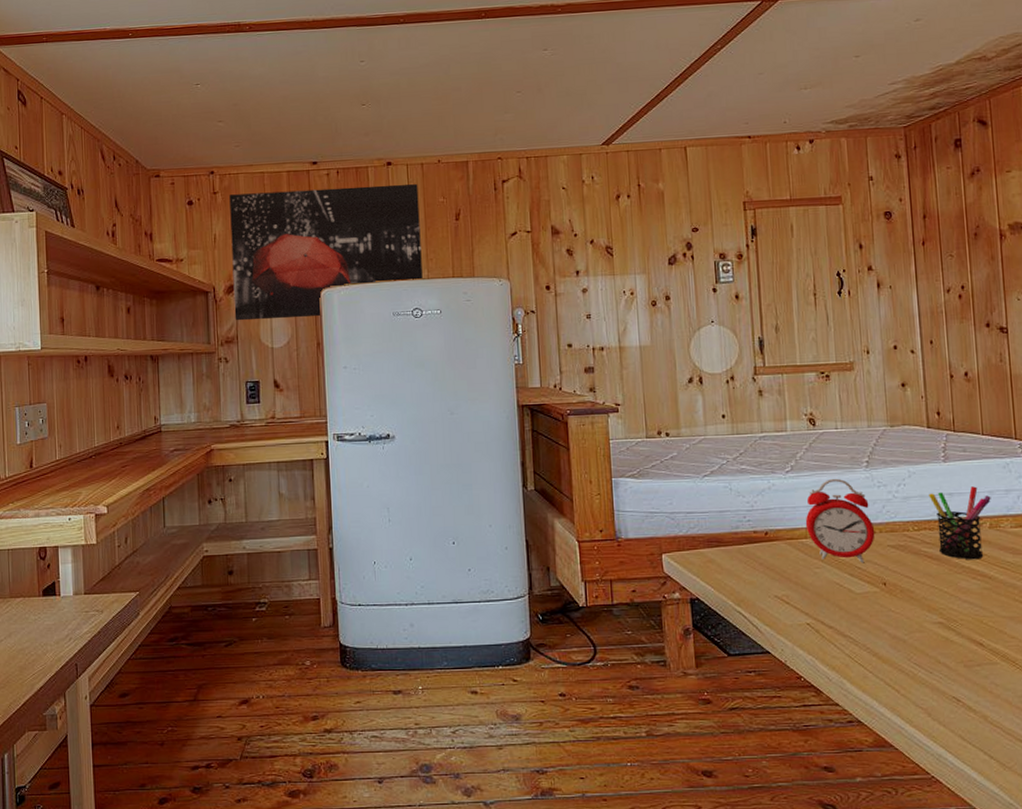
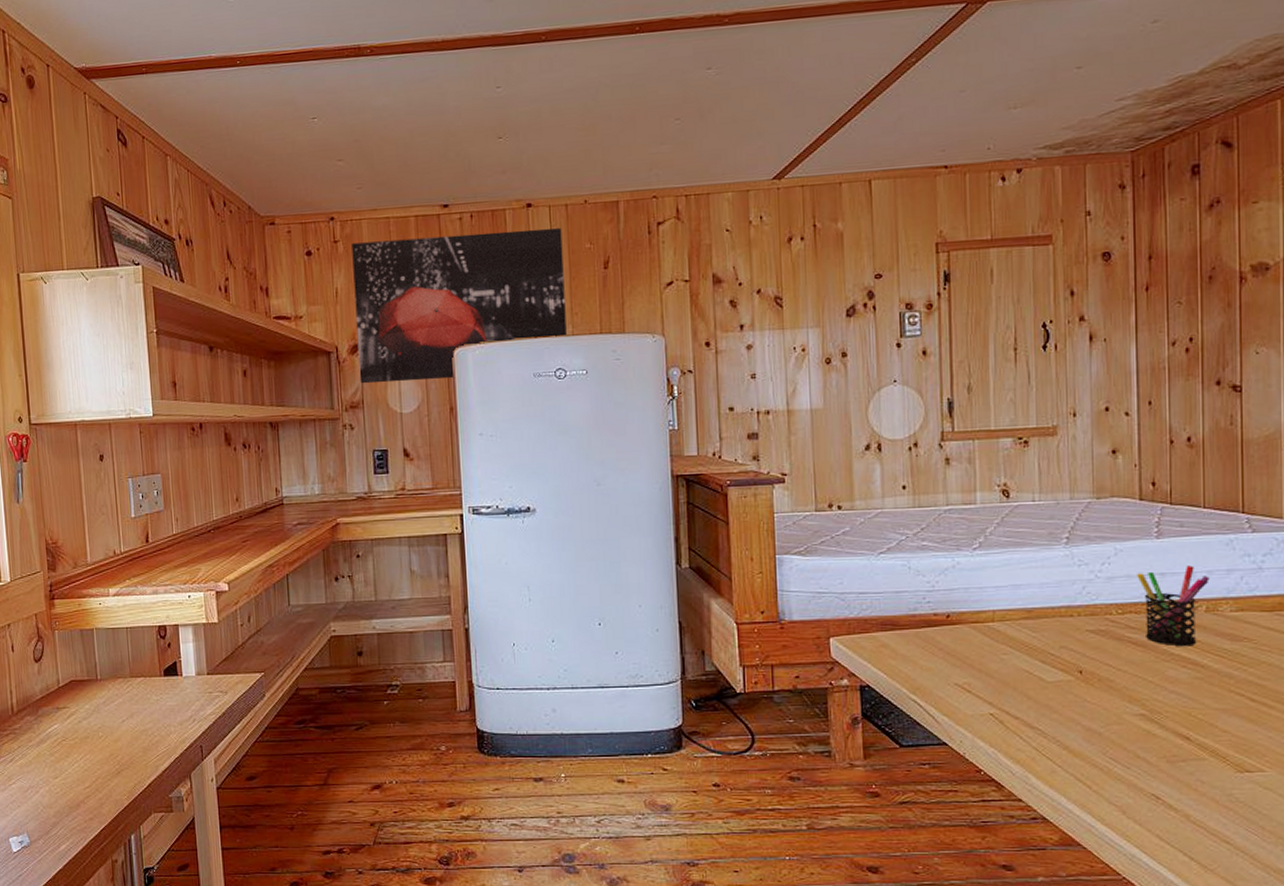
alarm clock: present [805,478,875,563] -> none [993,556,1073,650]

